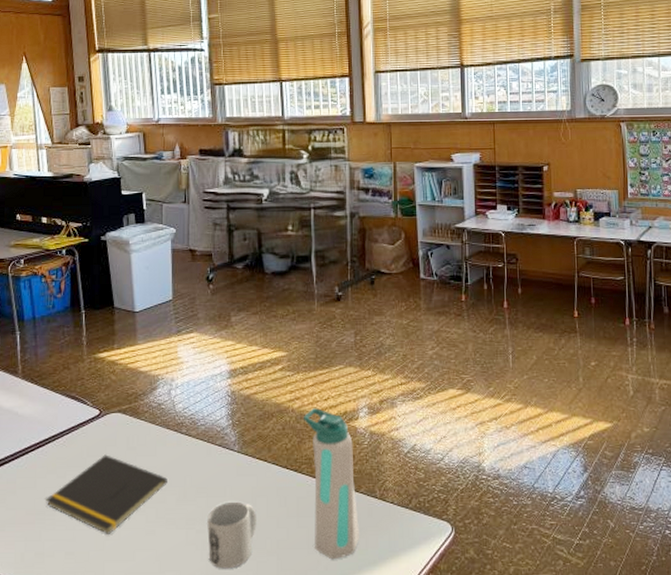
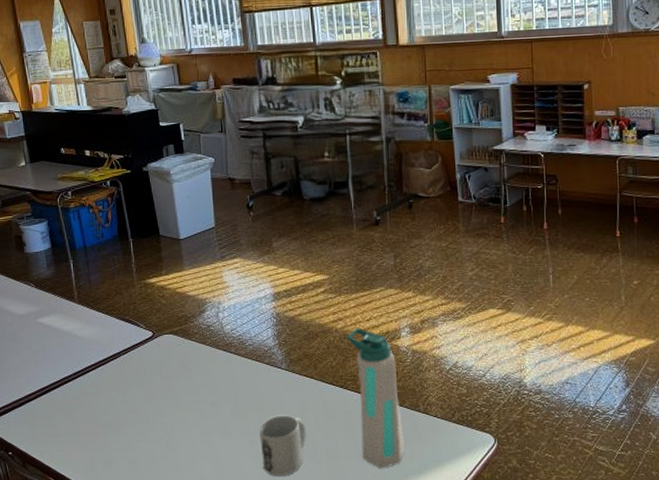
notepad: present [46,454,167,534] -> none [109,373,220,445]

